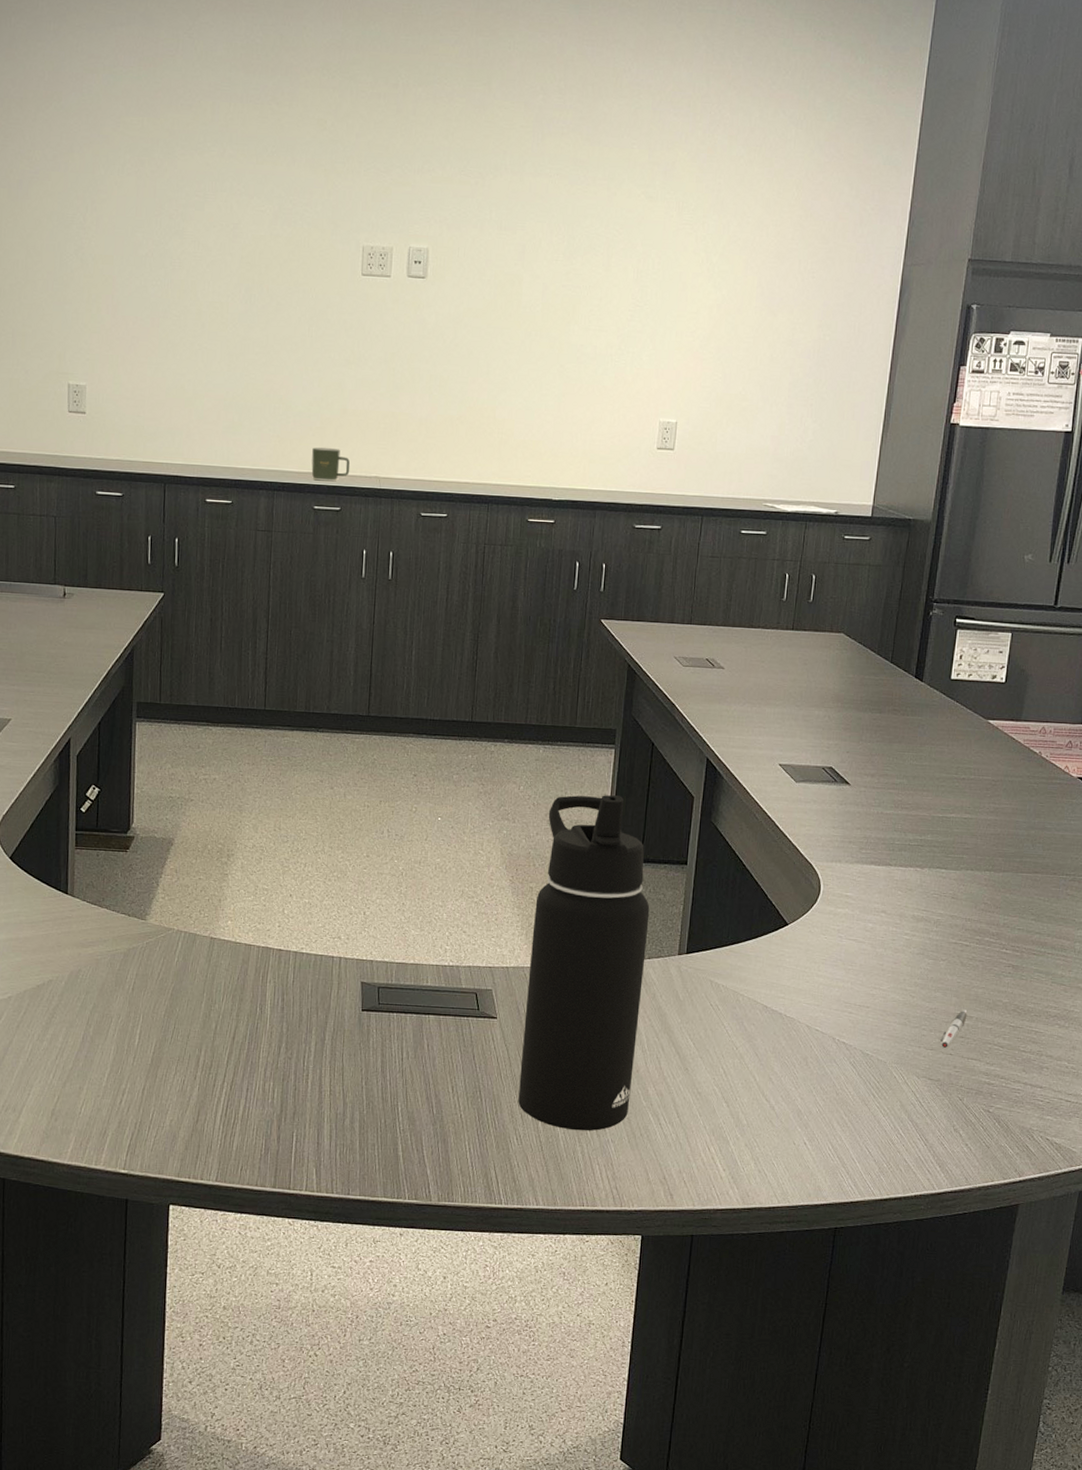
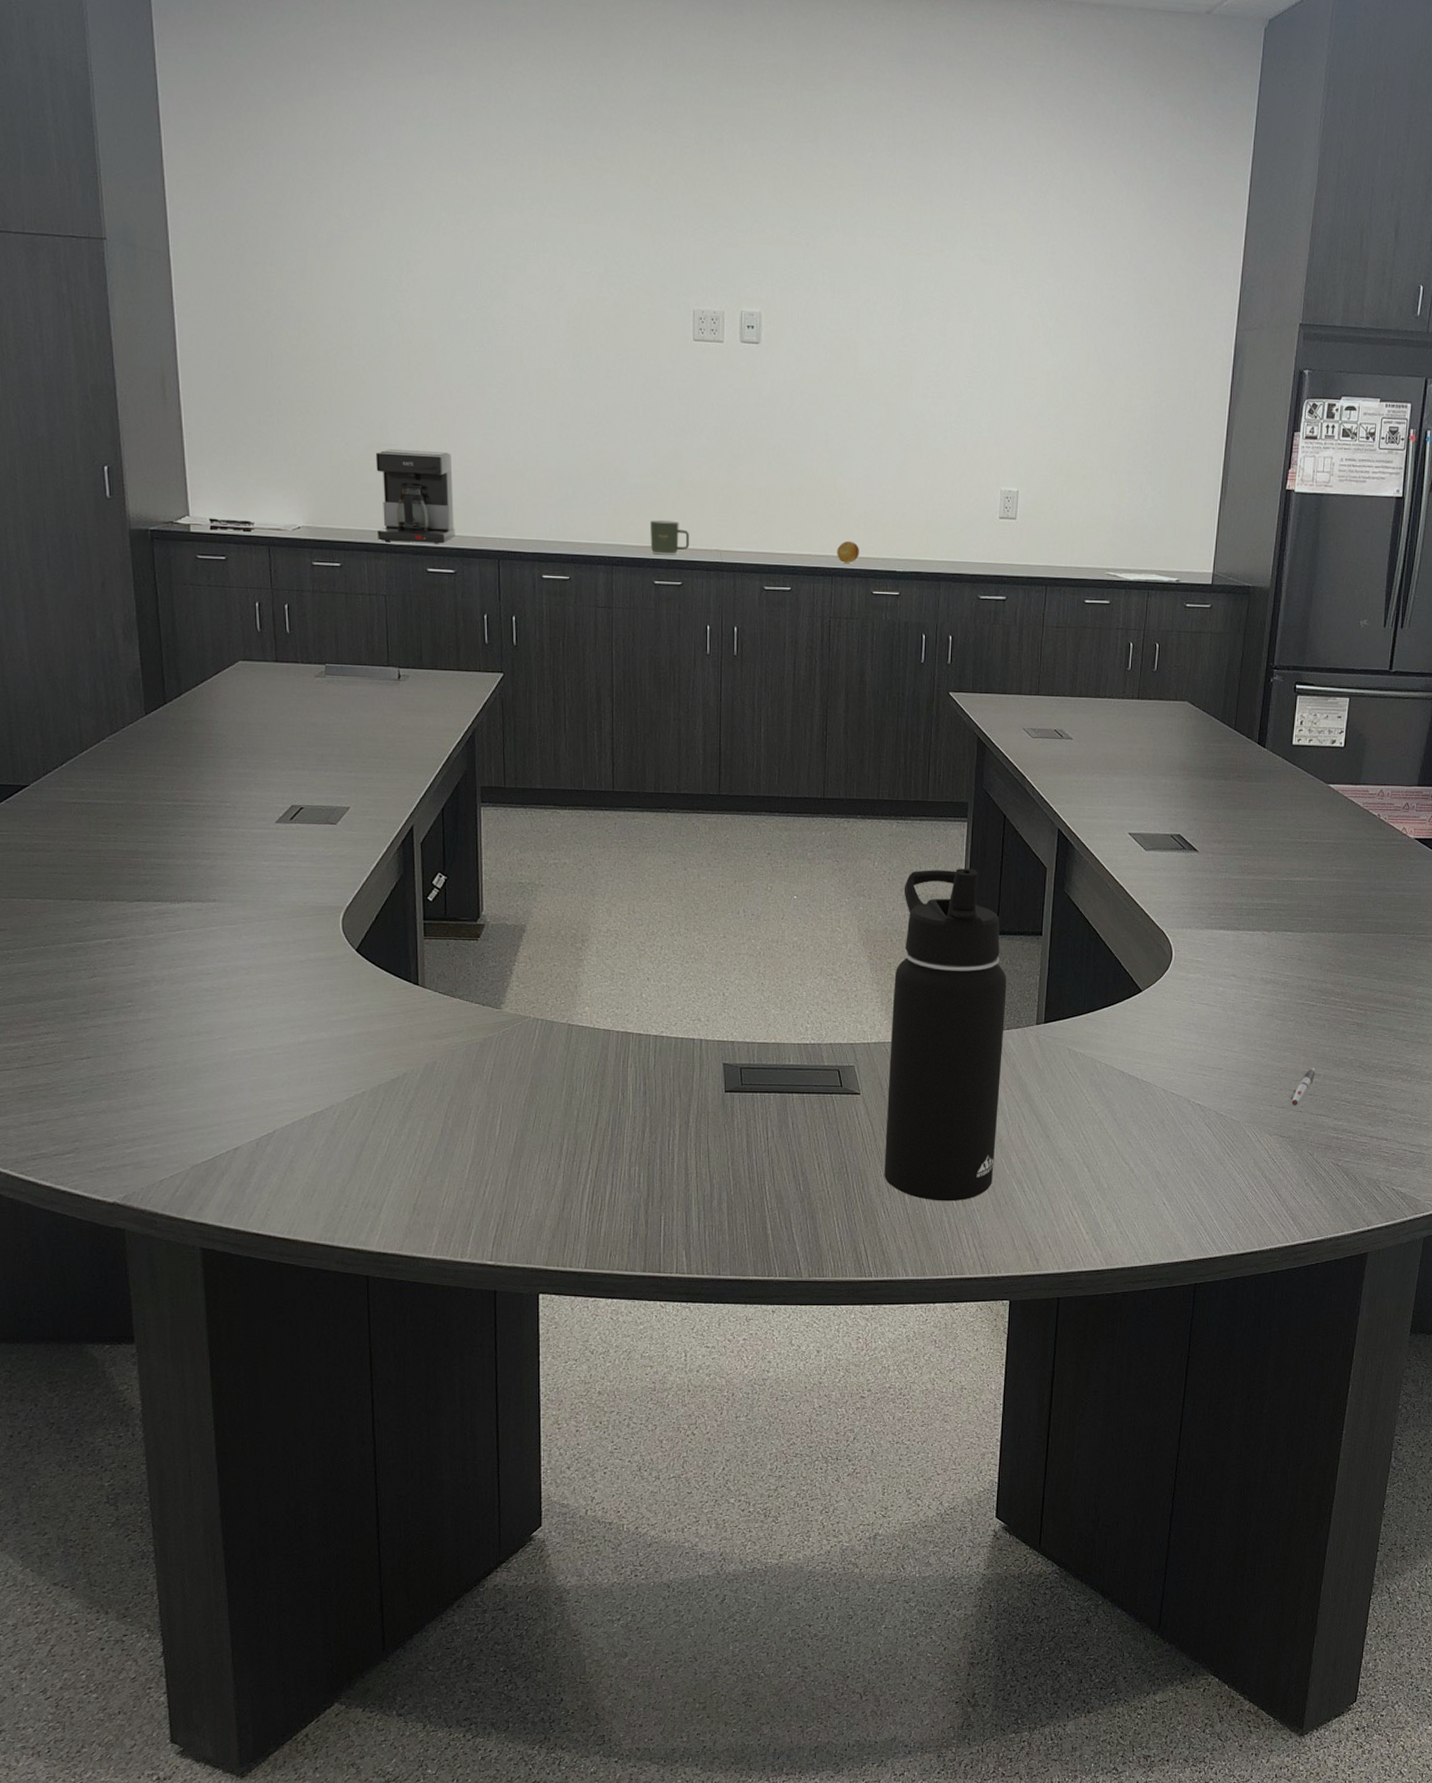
coffee maker: none [50,377,125,469] -> present [375,448,455,545]
fruit: none [494,469,516,491] -> present [837,540,859,563]

